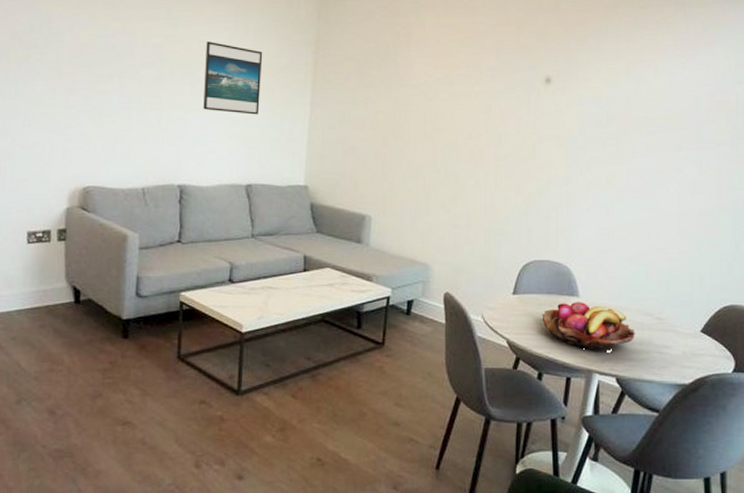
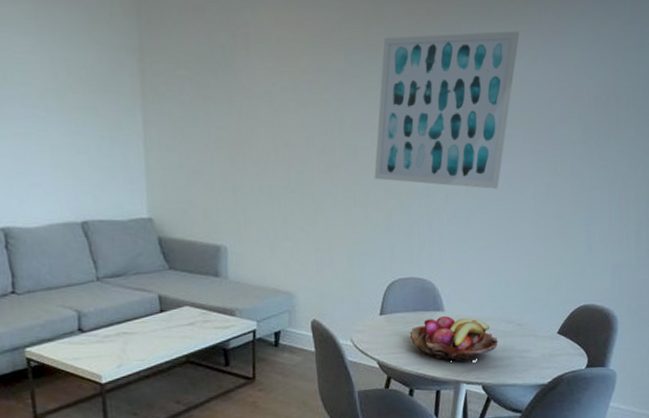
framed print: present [203,42,263,115] -> none [5,51,84,140]
wall art: none [516,38,666,182] -> present [374,31,520,189]

